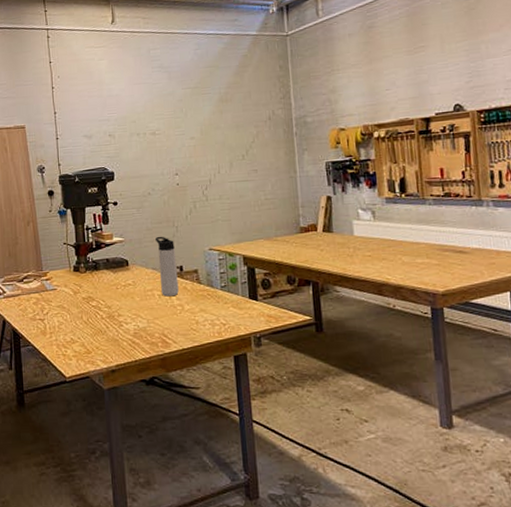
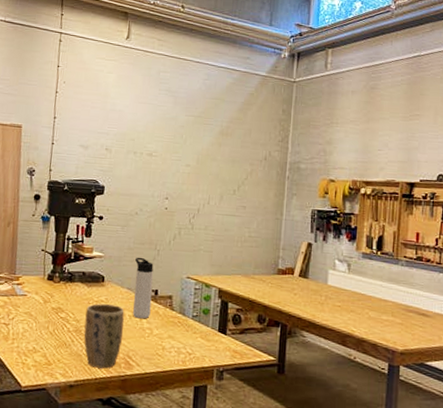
plant pot: none [115,286,156,350] -> present [83,303,124,369]

